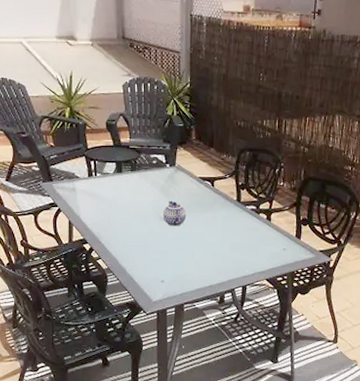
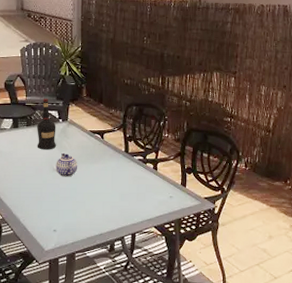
liquor: none [142,140,163,197] -> present [37,98,56,150]

